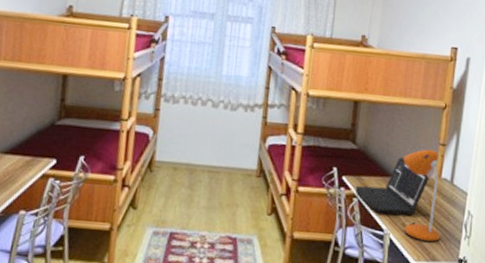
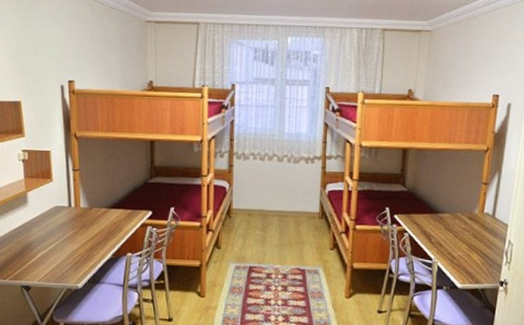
laptop: present [355,157,429,216] -> none [406,196,473,246]
desk lamp: present [403,149,440,243] -> none [449,188,483,268]

